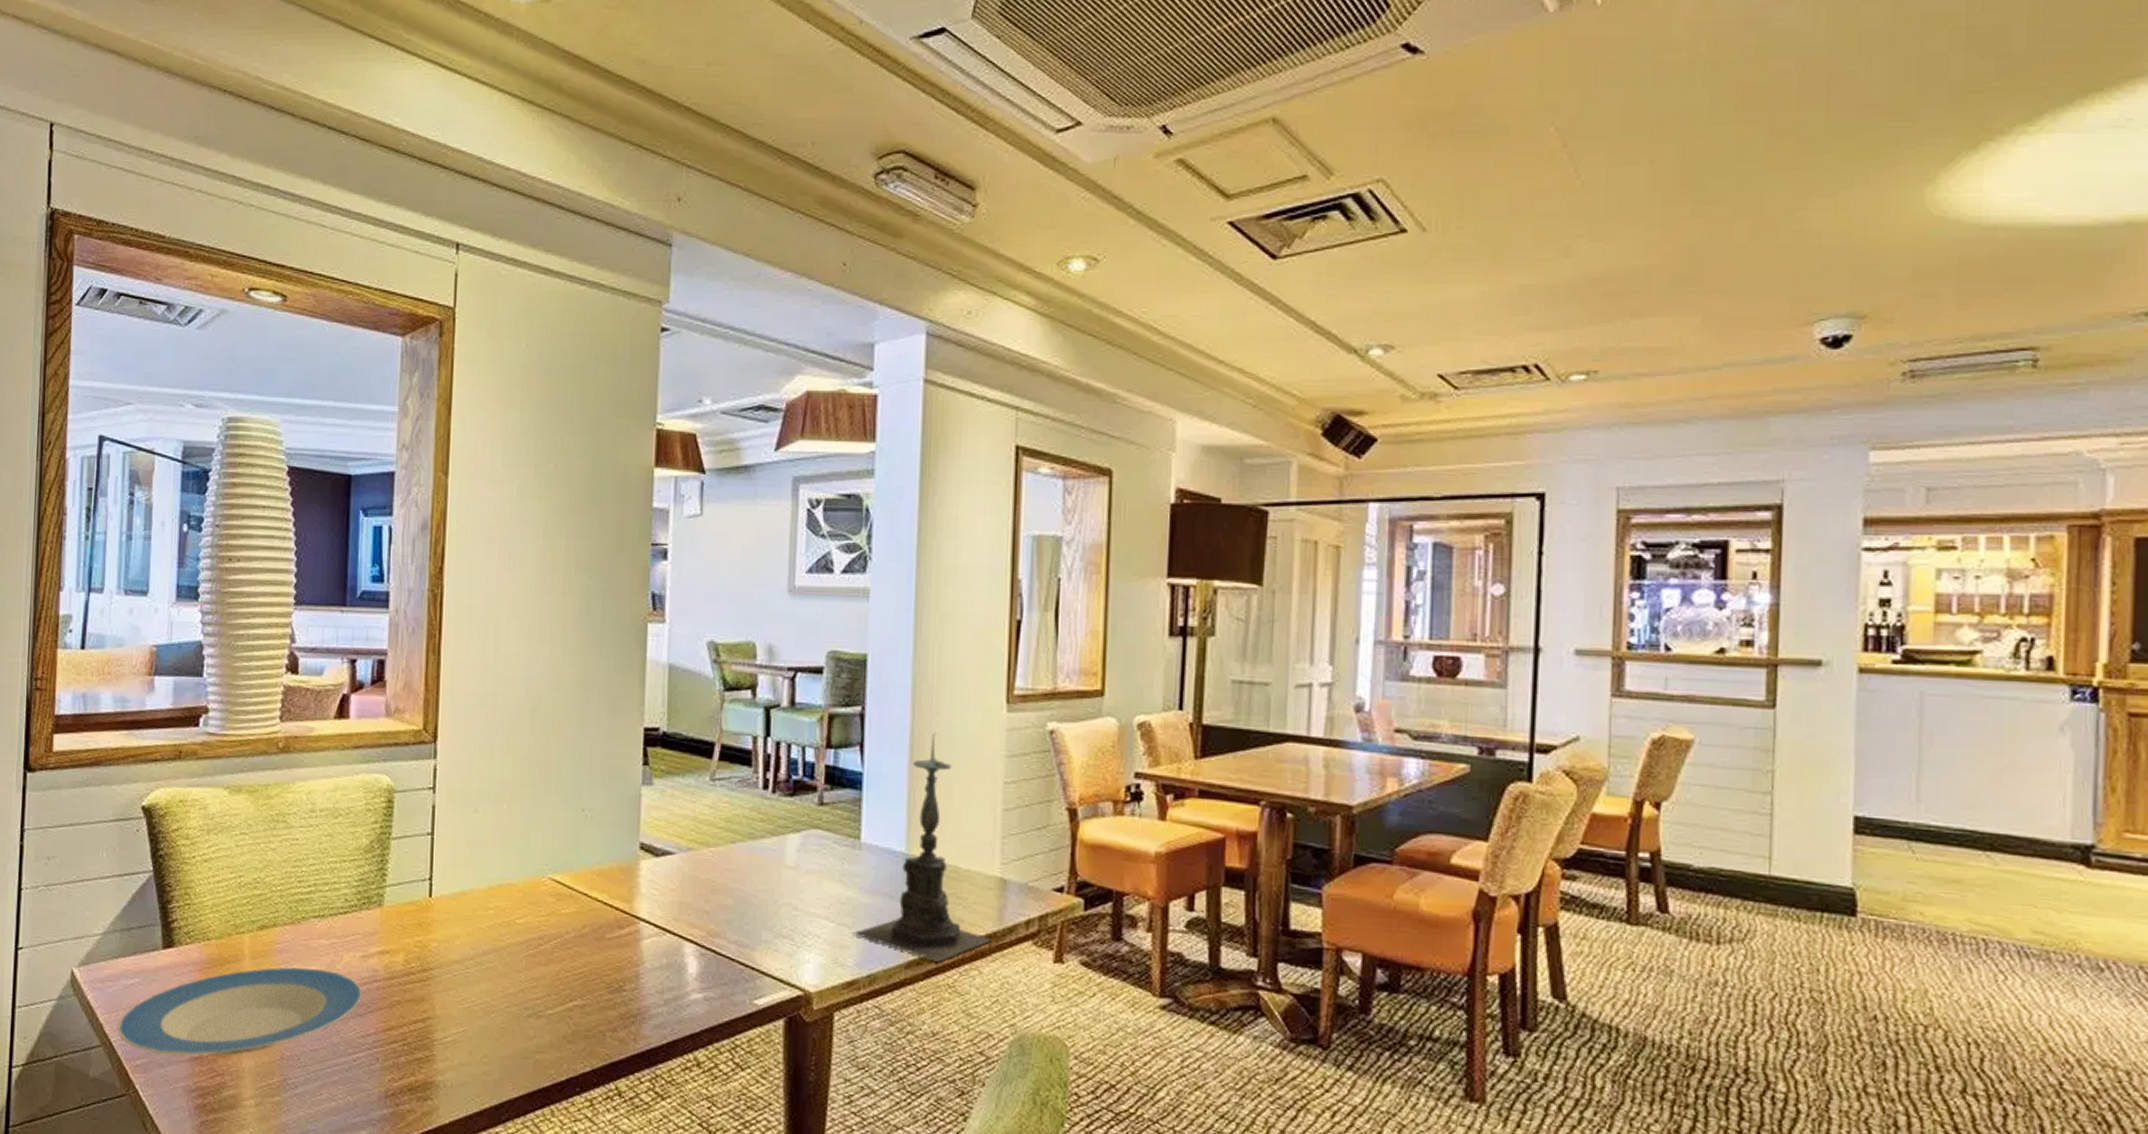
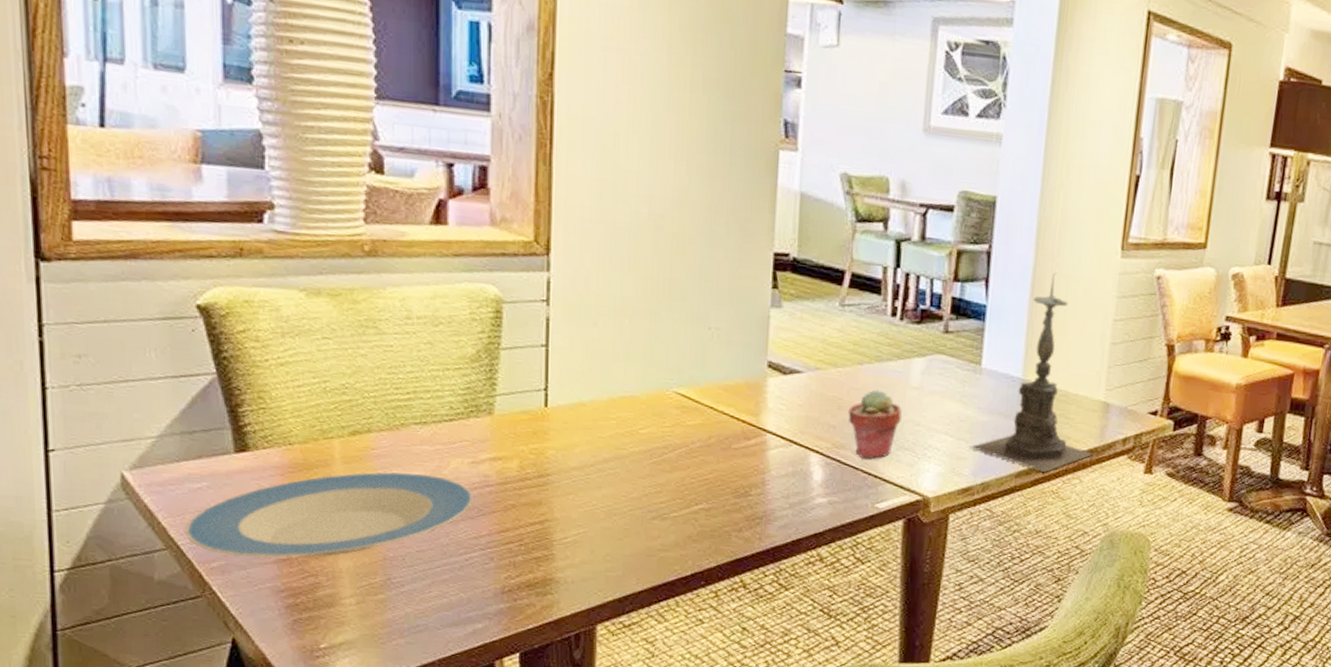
potted succulent: none [722,870,778,948] -> present [848,390,902,459]

